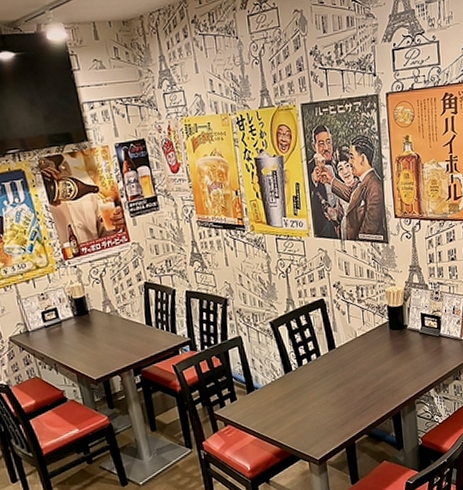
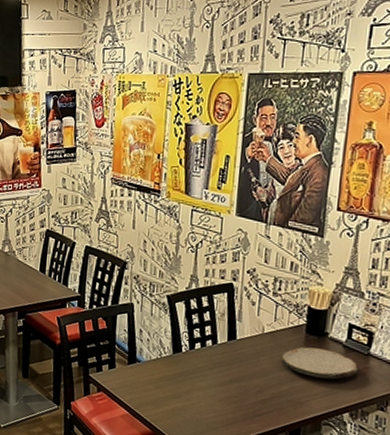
plate: none [374,339,434,366] -> present [281,347,358,379]

